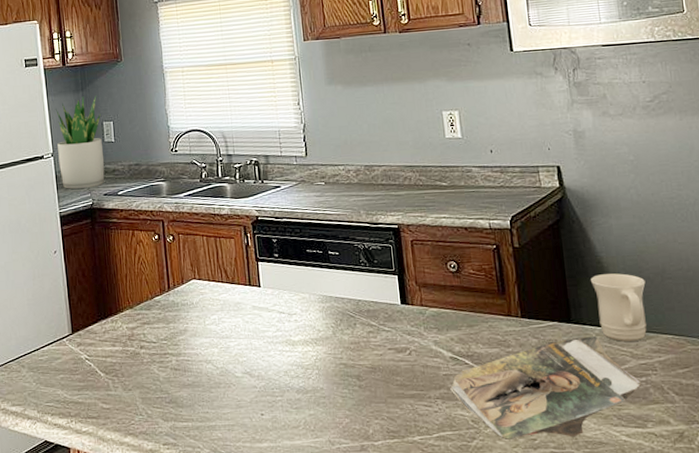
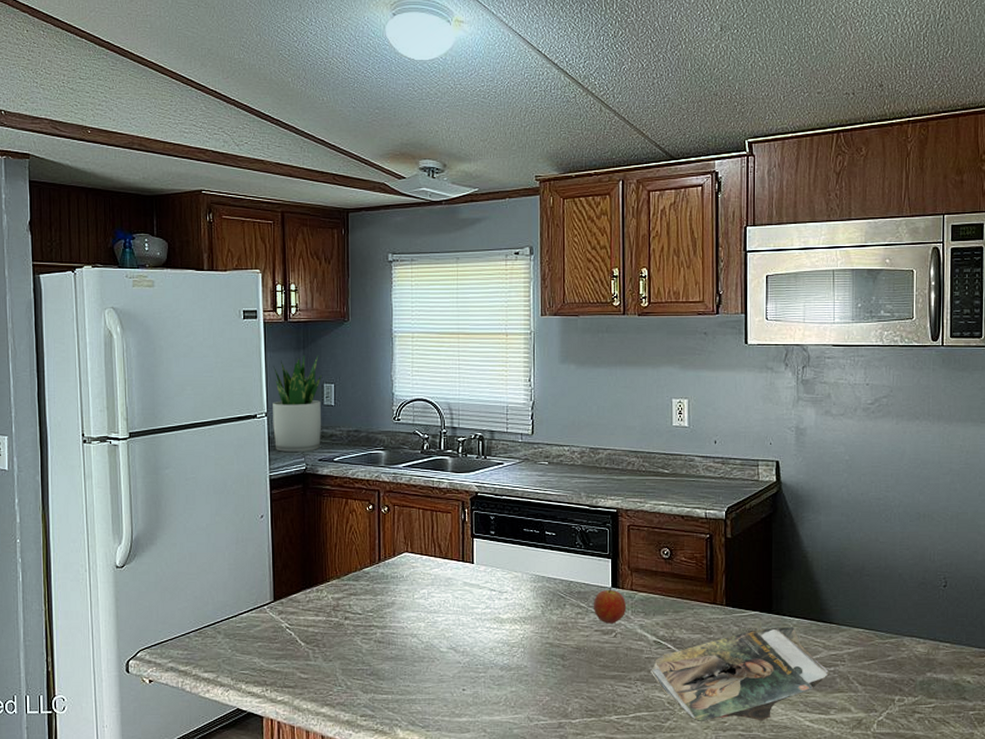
fruit: none [383,303,419,342] -> present [593,587,627,624]
mug: present [591,273,647,342] -> none [795,568,845,634]

